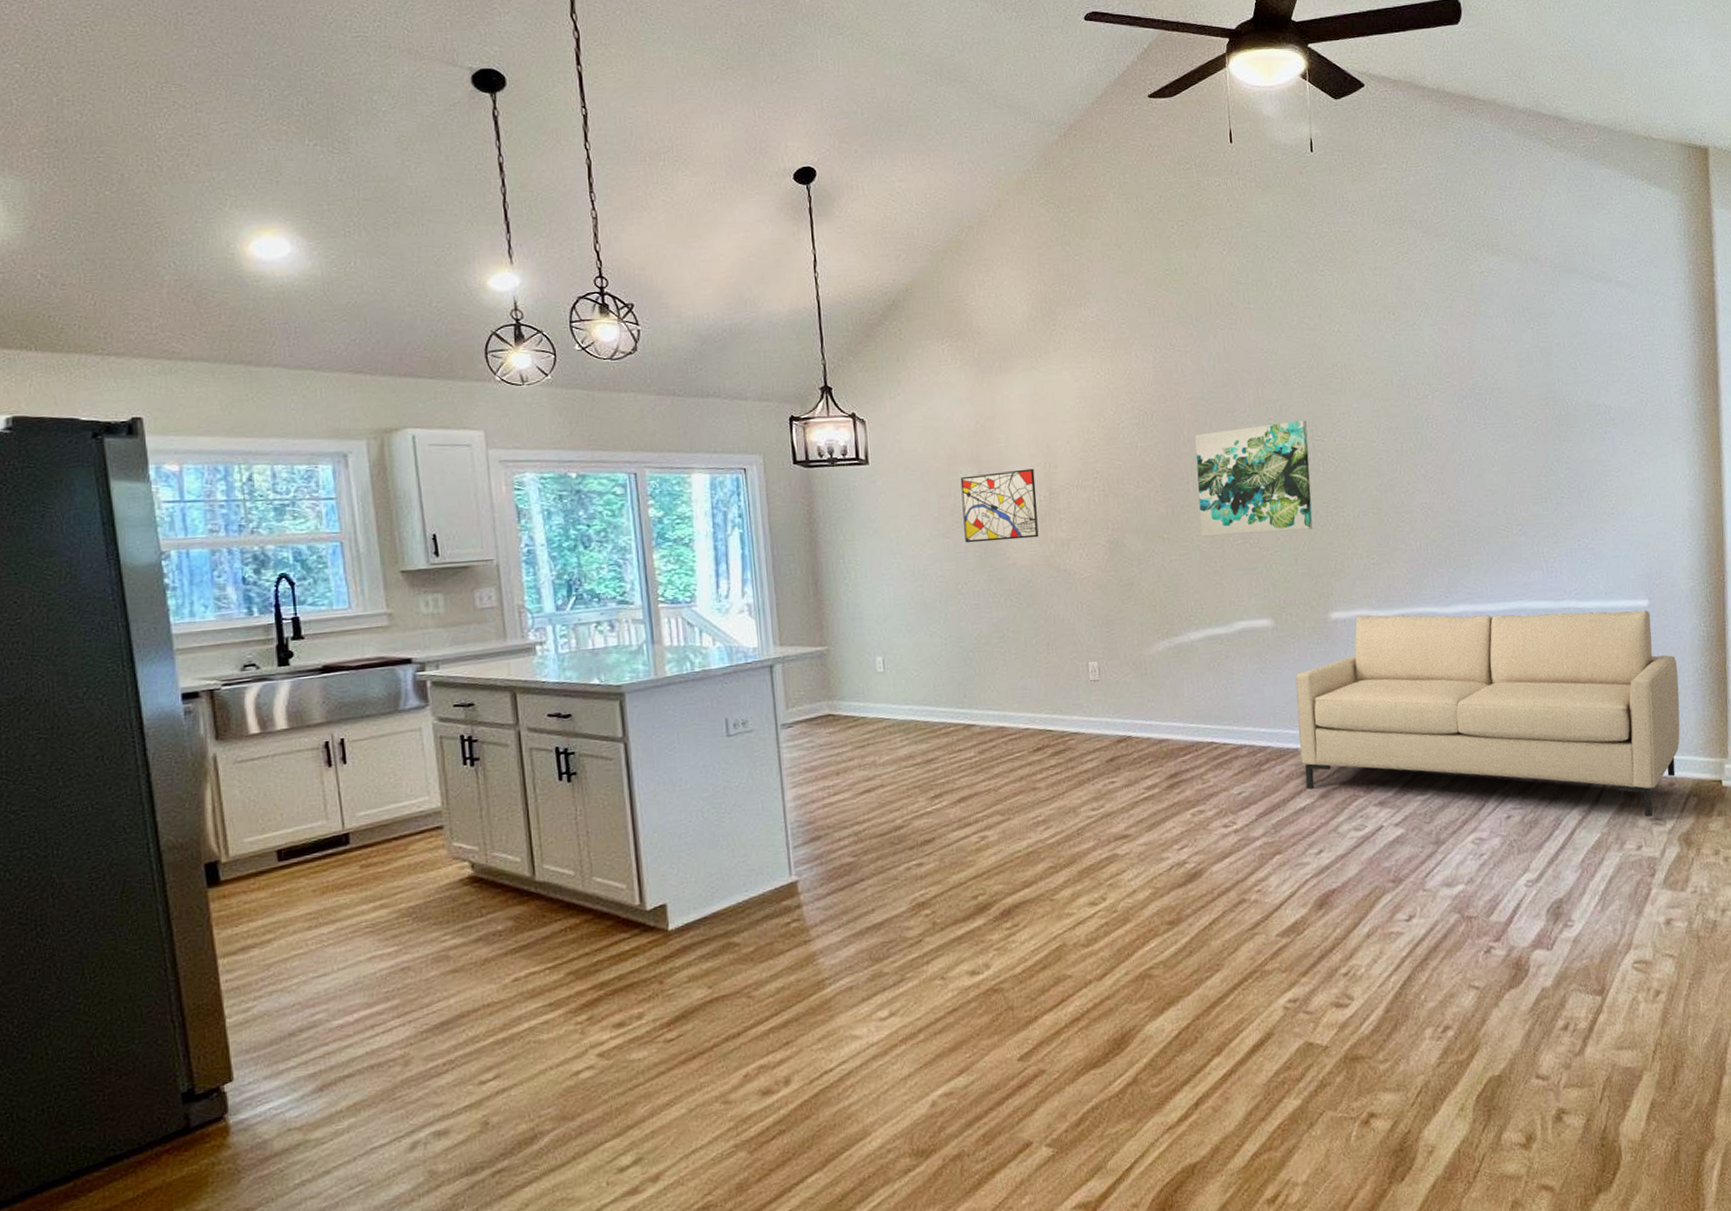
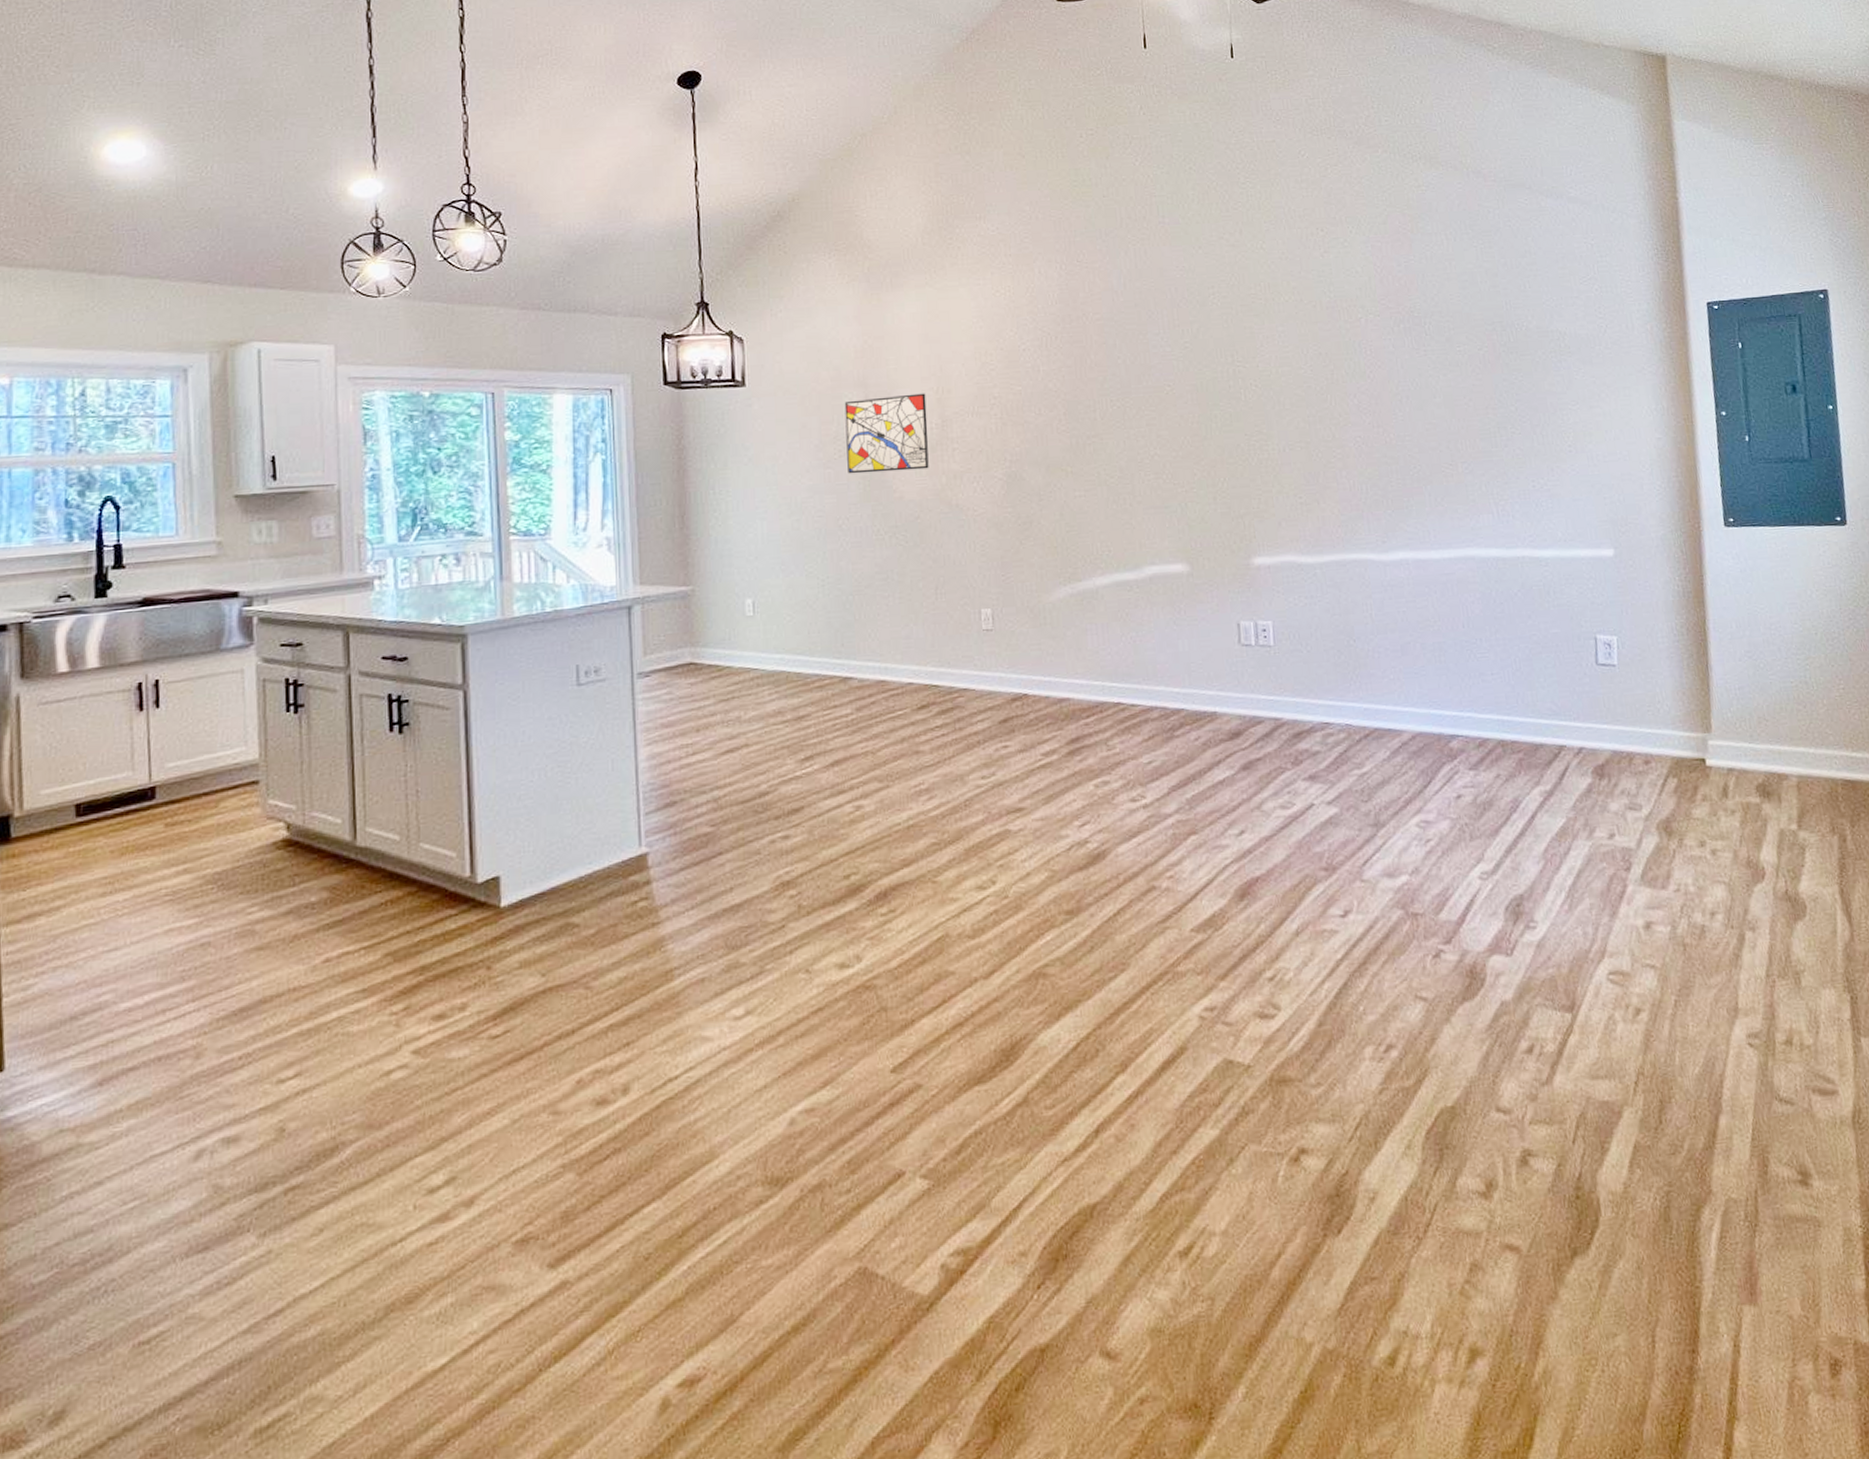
wall art: present [1195,420,1313,537] -> none [1103,344,1233,471]
sofa: present [1295,610,1680,817] -> none [1213,560,1655,800]

